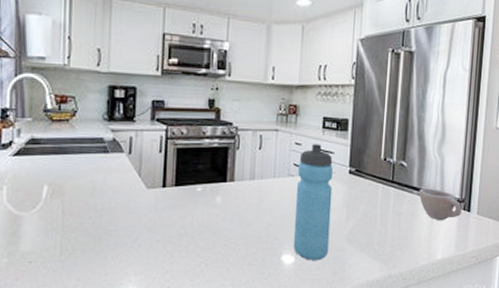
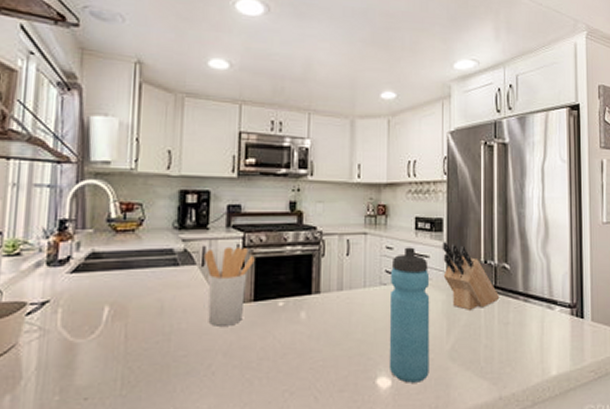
utensil holder: none [131,137,176,206] -> present [204,246,255,326]
knife block: none [345,140,396,201] -> present [442,242,500,310]
cup: present [418,188,462,221] -> none [525,293,574,330]

